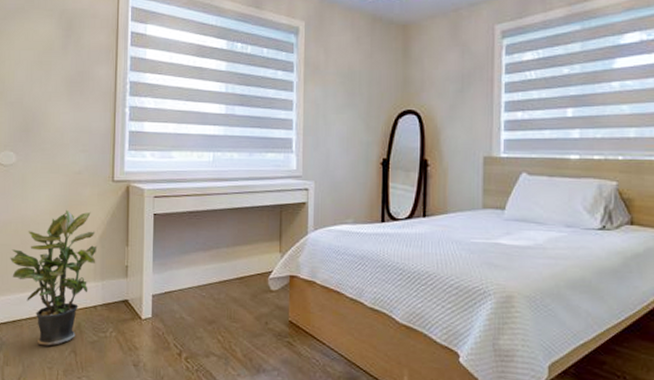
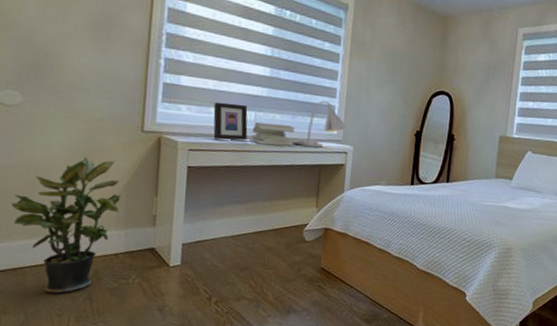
picture frame: none [174,145,207,184] -> present [213,102,248,141]
books: none [211,163,255,187] -> present [251,122,297,146]
table lamp: none [251,133,305,186] -> present [292,100,346,148]

